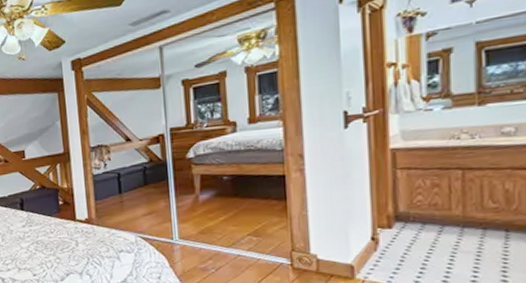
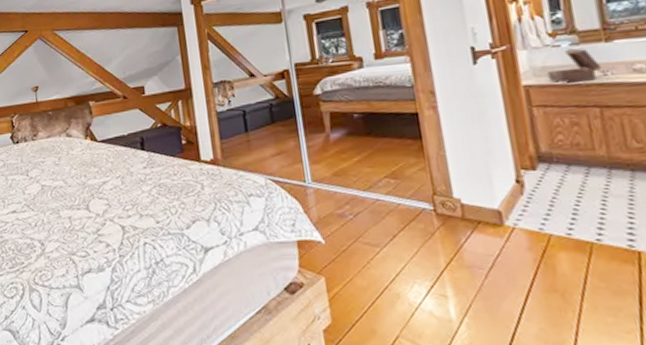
jewelry box: none [416,112,471,147] -> present [547,48,602,84]

